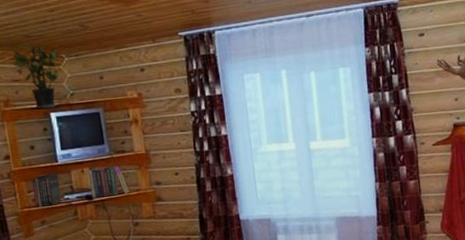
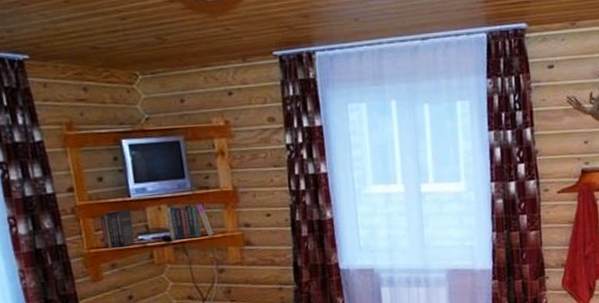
potted plant: present [11,42,61,110] -> none [75,55,134,135]

